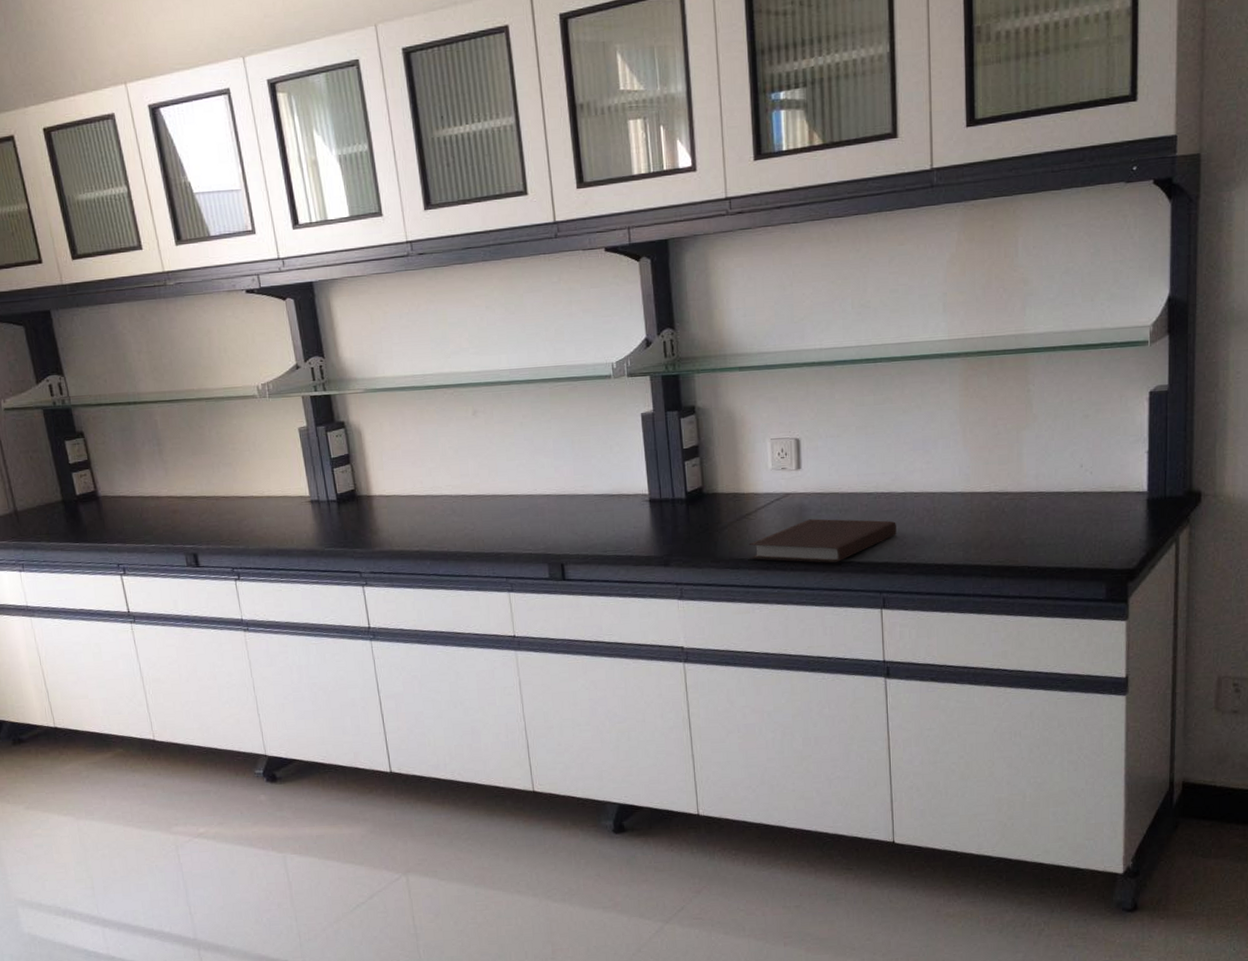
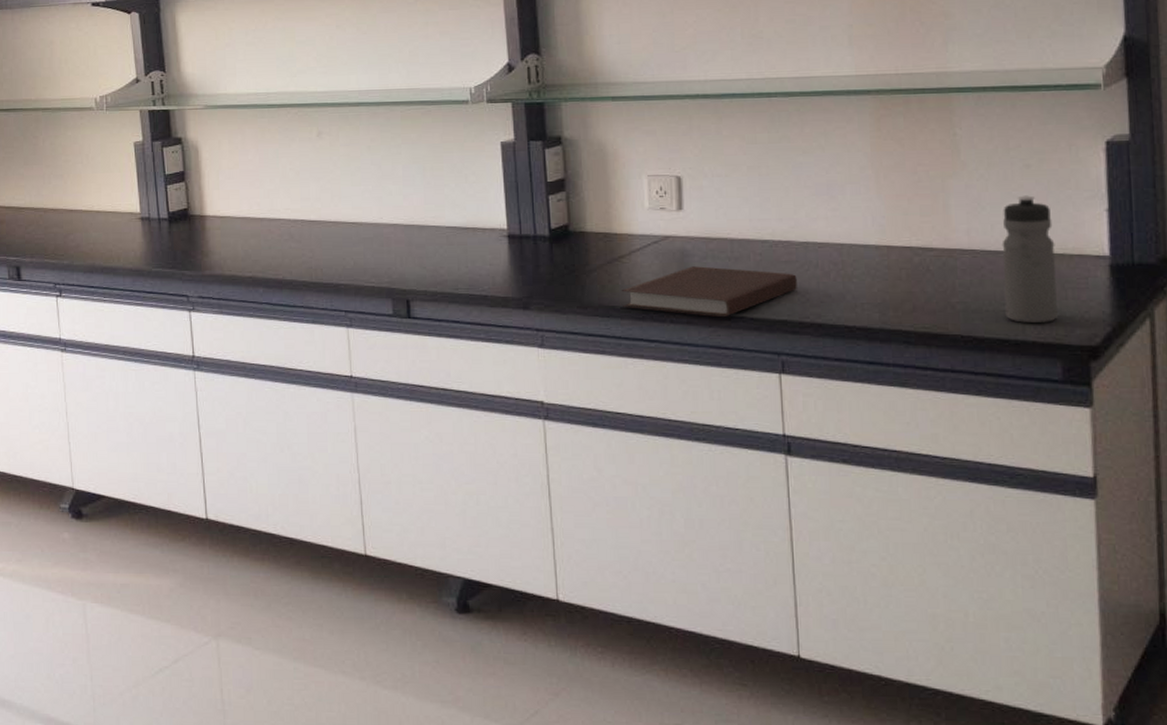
water bottle: none [1063,442,1105,553] -> present [1002,195,1058,323]

